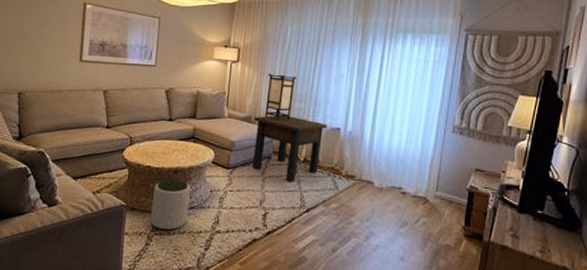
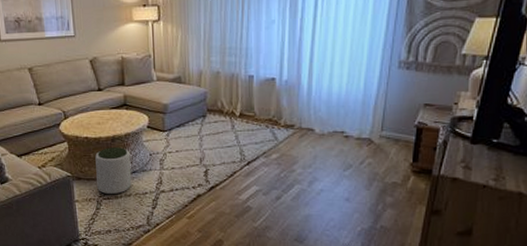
side table: present [252,115,327,182] -> none [184,71,261,137]
lamp: present [265,74,297,120] -> none [193,28,224,77]

